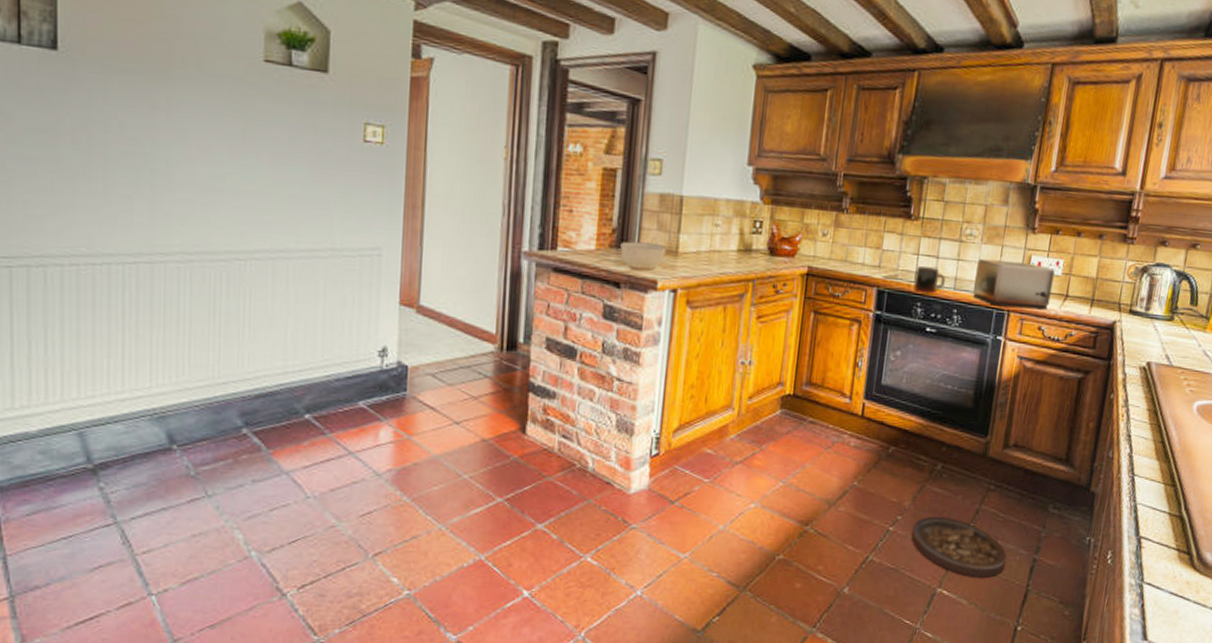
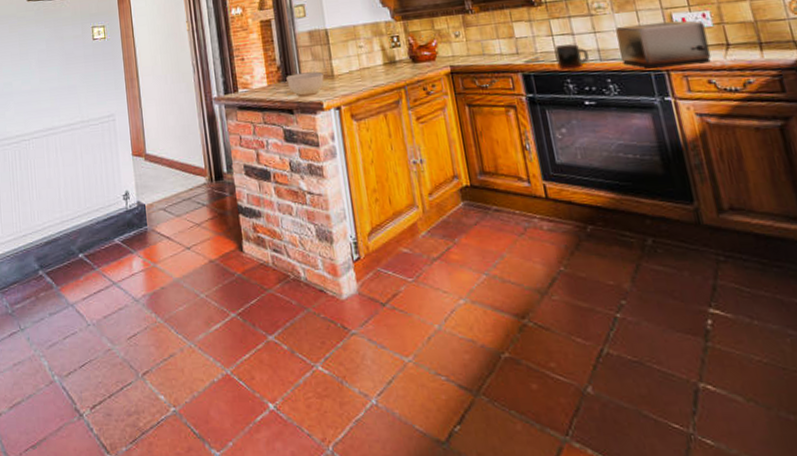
pet bowl: present [911,517,1007,579] -> none [642,298,776,368]

